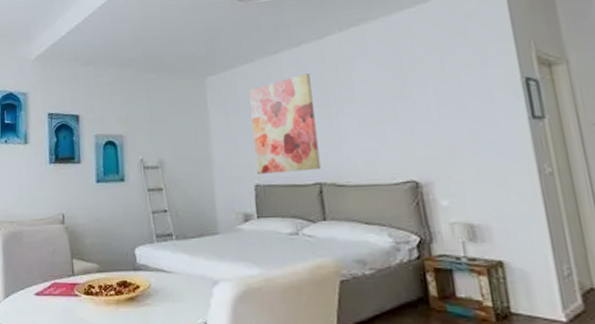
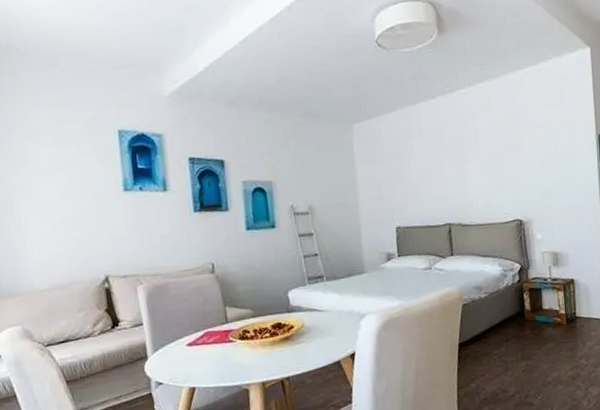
wall art: present [249,72,321,174] -> none [391,123,450,217]

